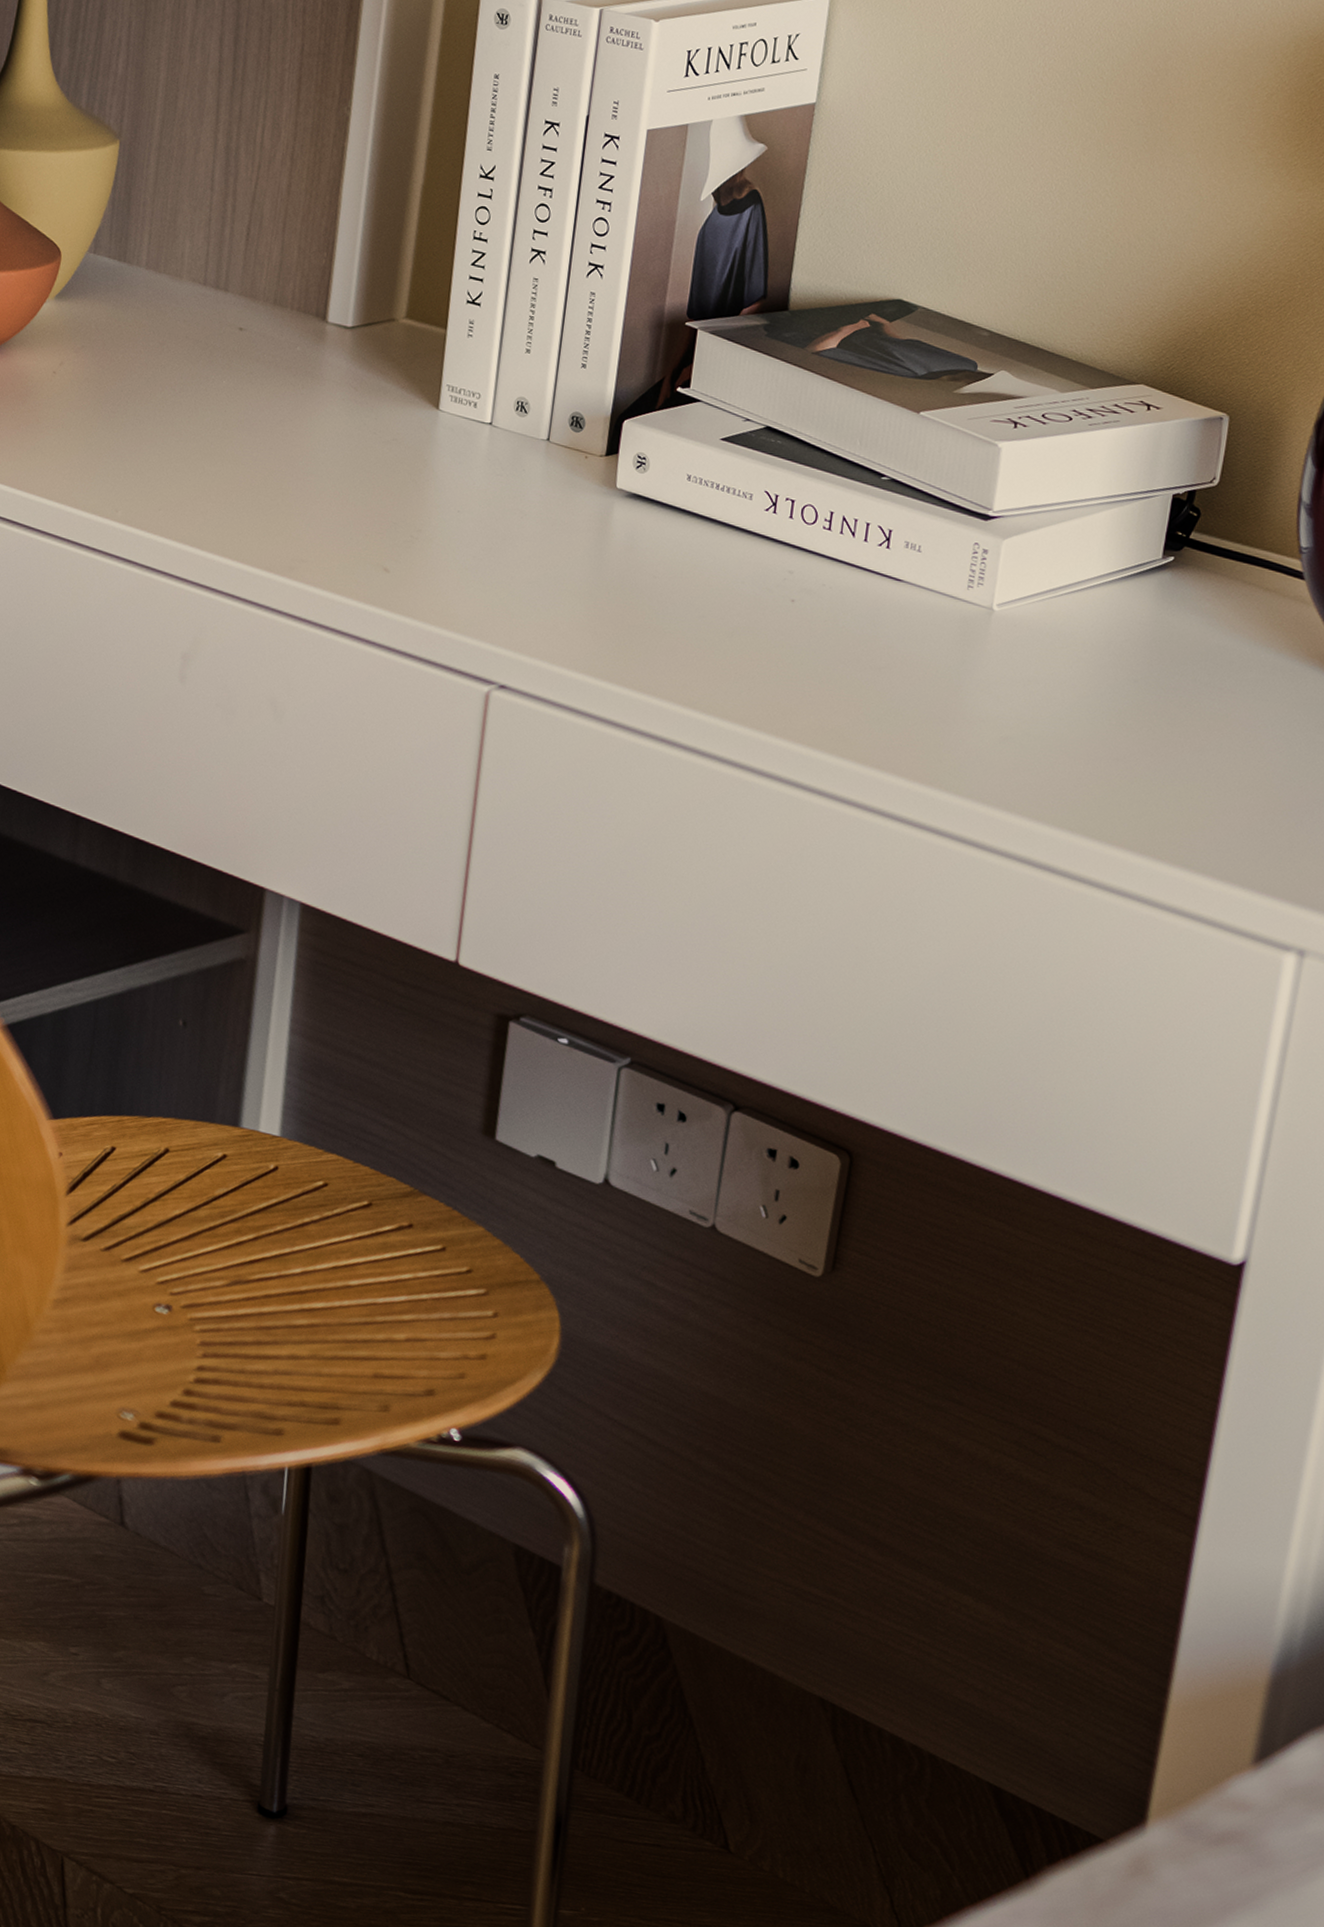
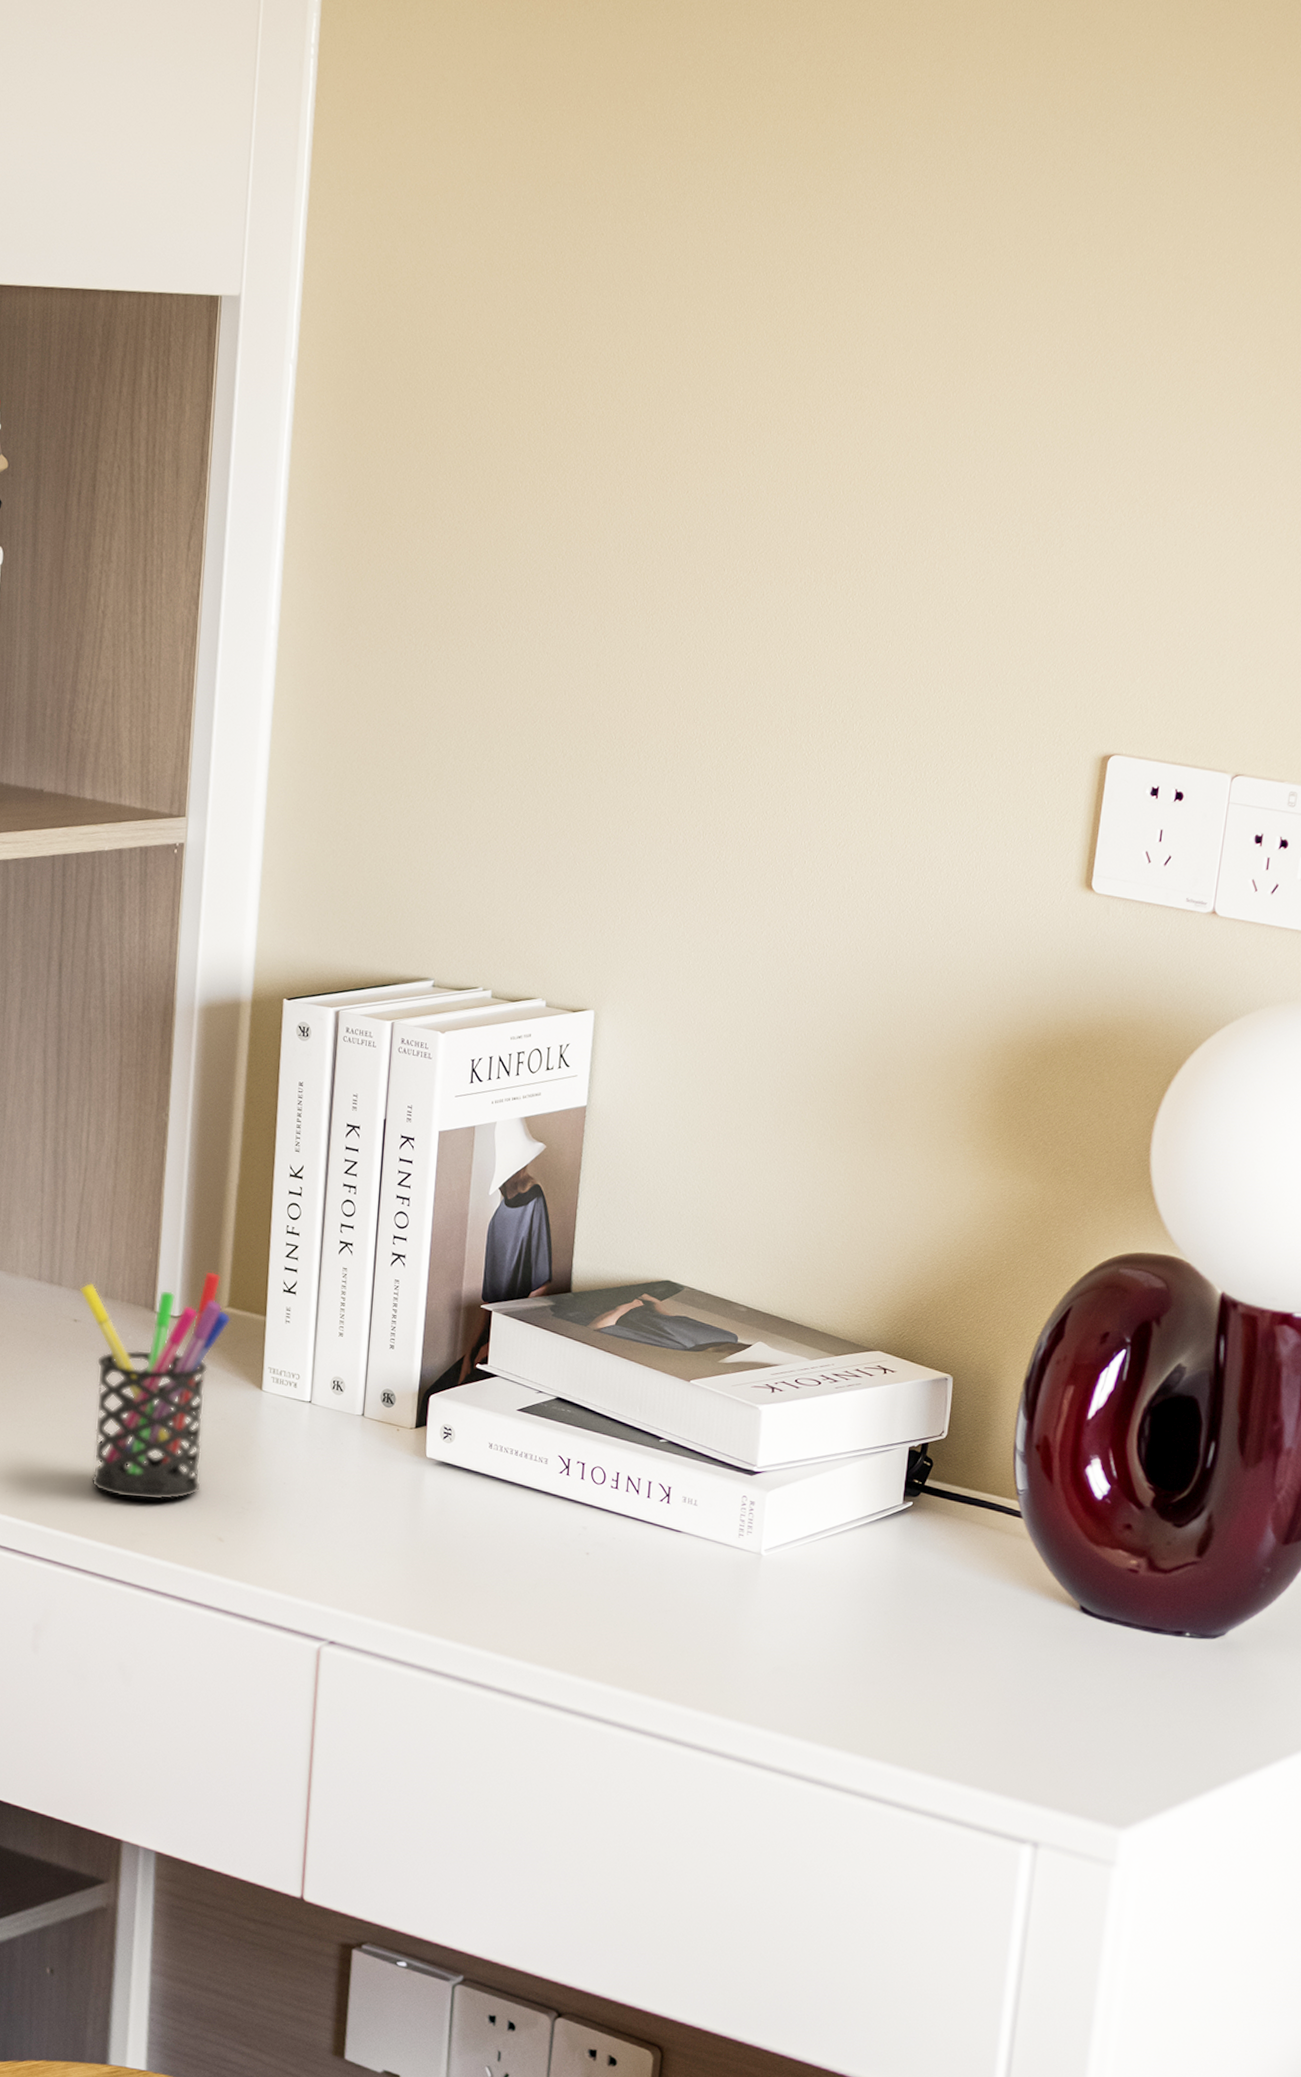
pen holder: none [247,279,409,525] -> present [80,1271,231,1501]

